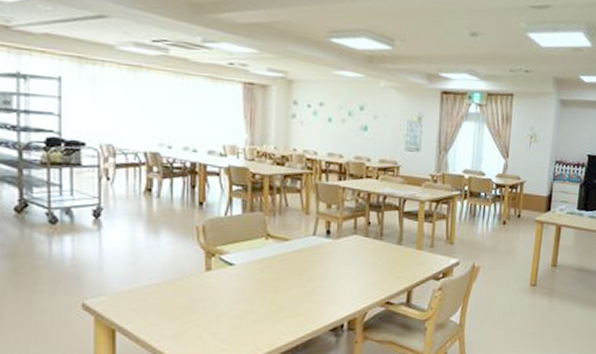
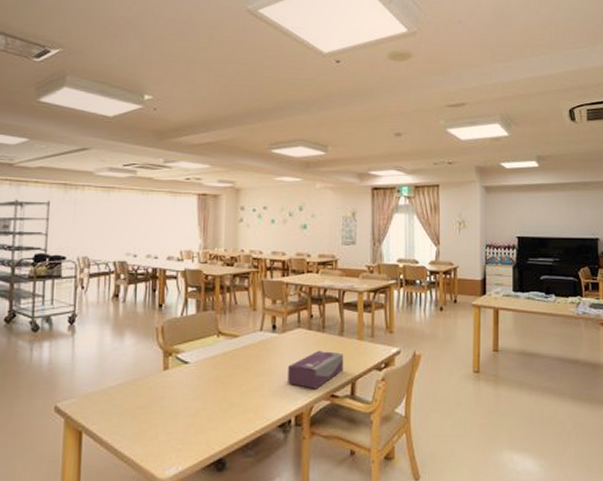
tissue box: none [341,257,401,296] -> present [288,350,344,389]

